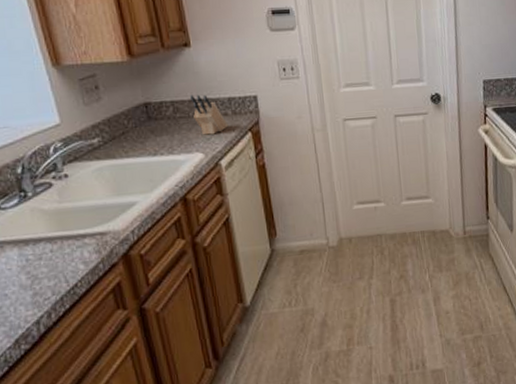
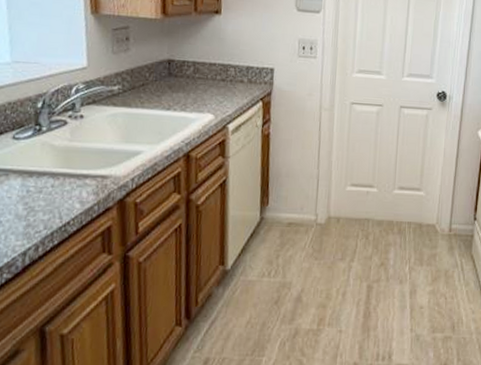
knife block: present [190,94,229,135] -> none [211,59,242,99]

